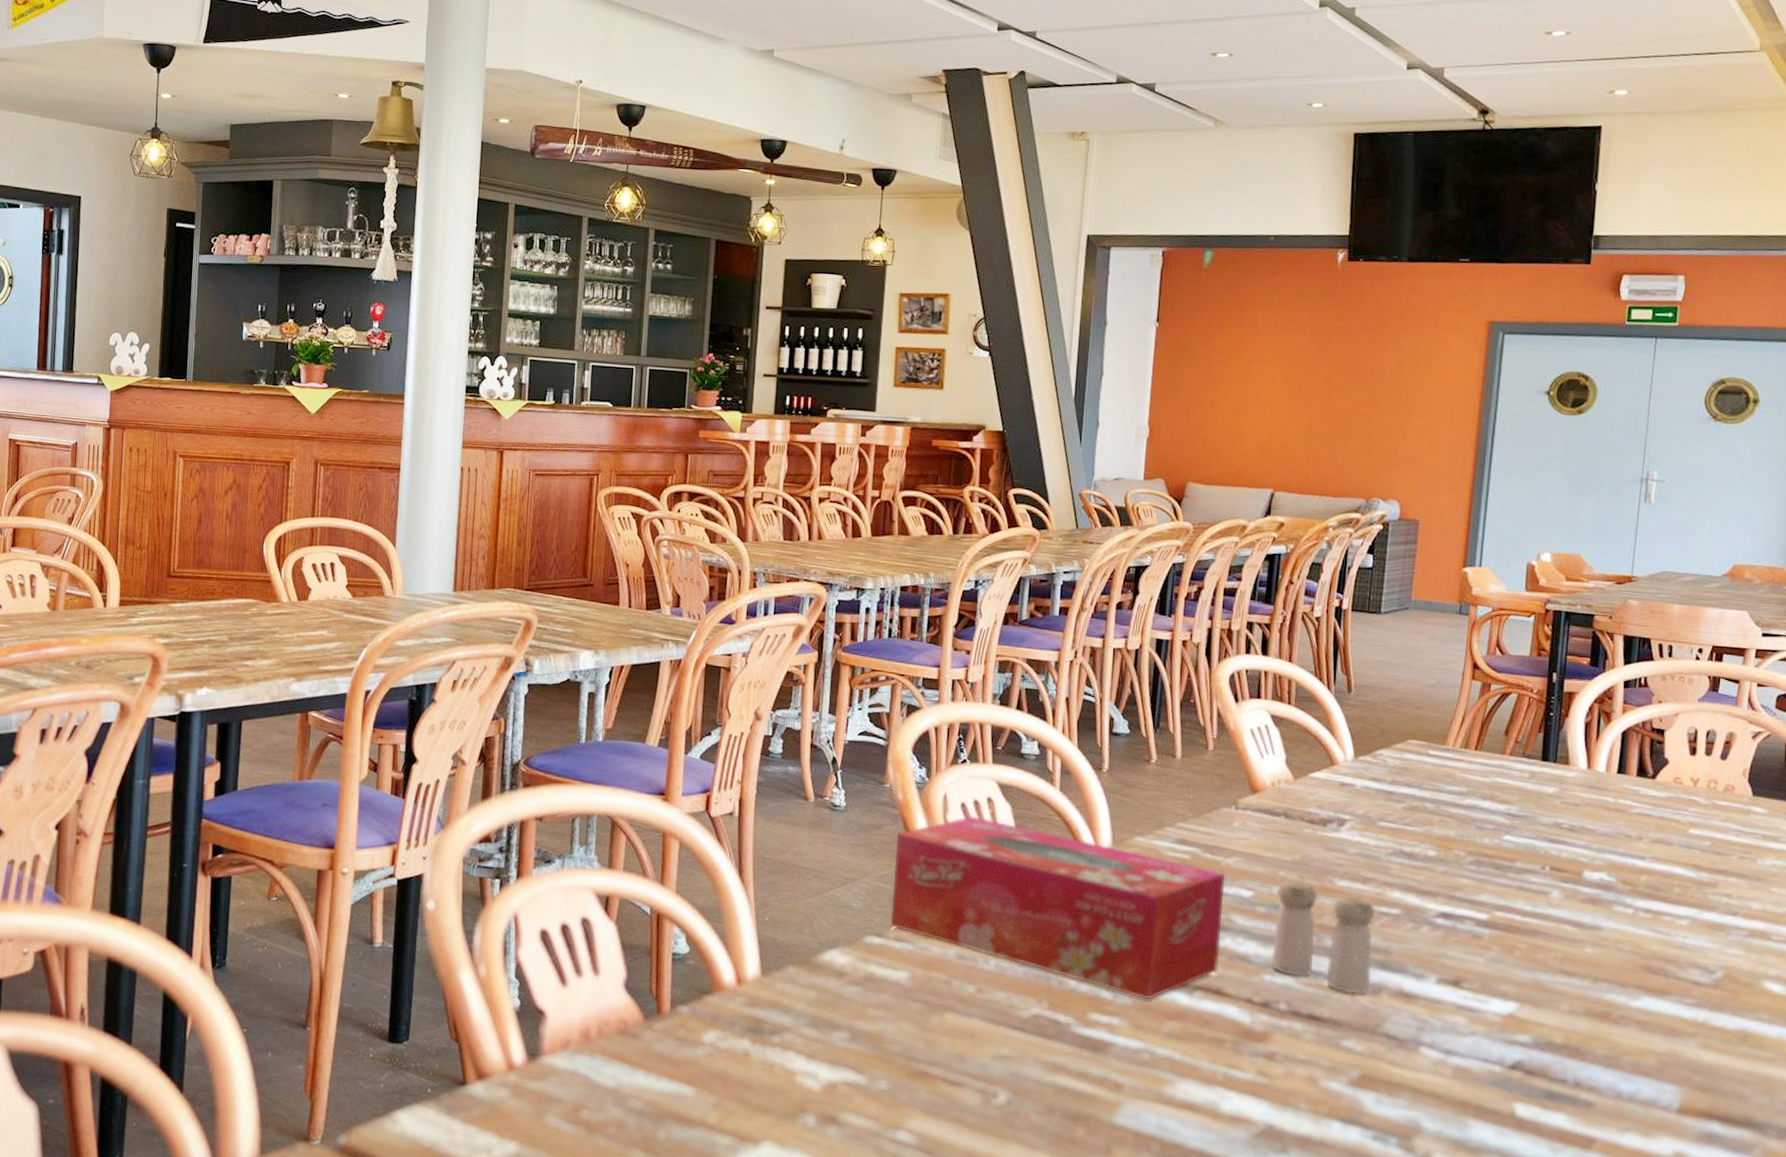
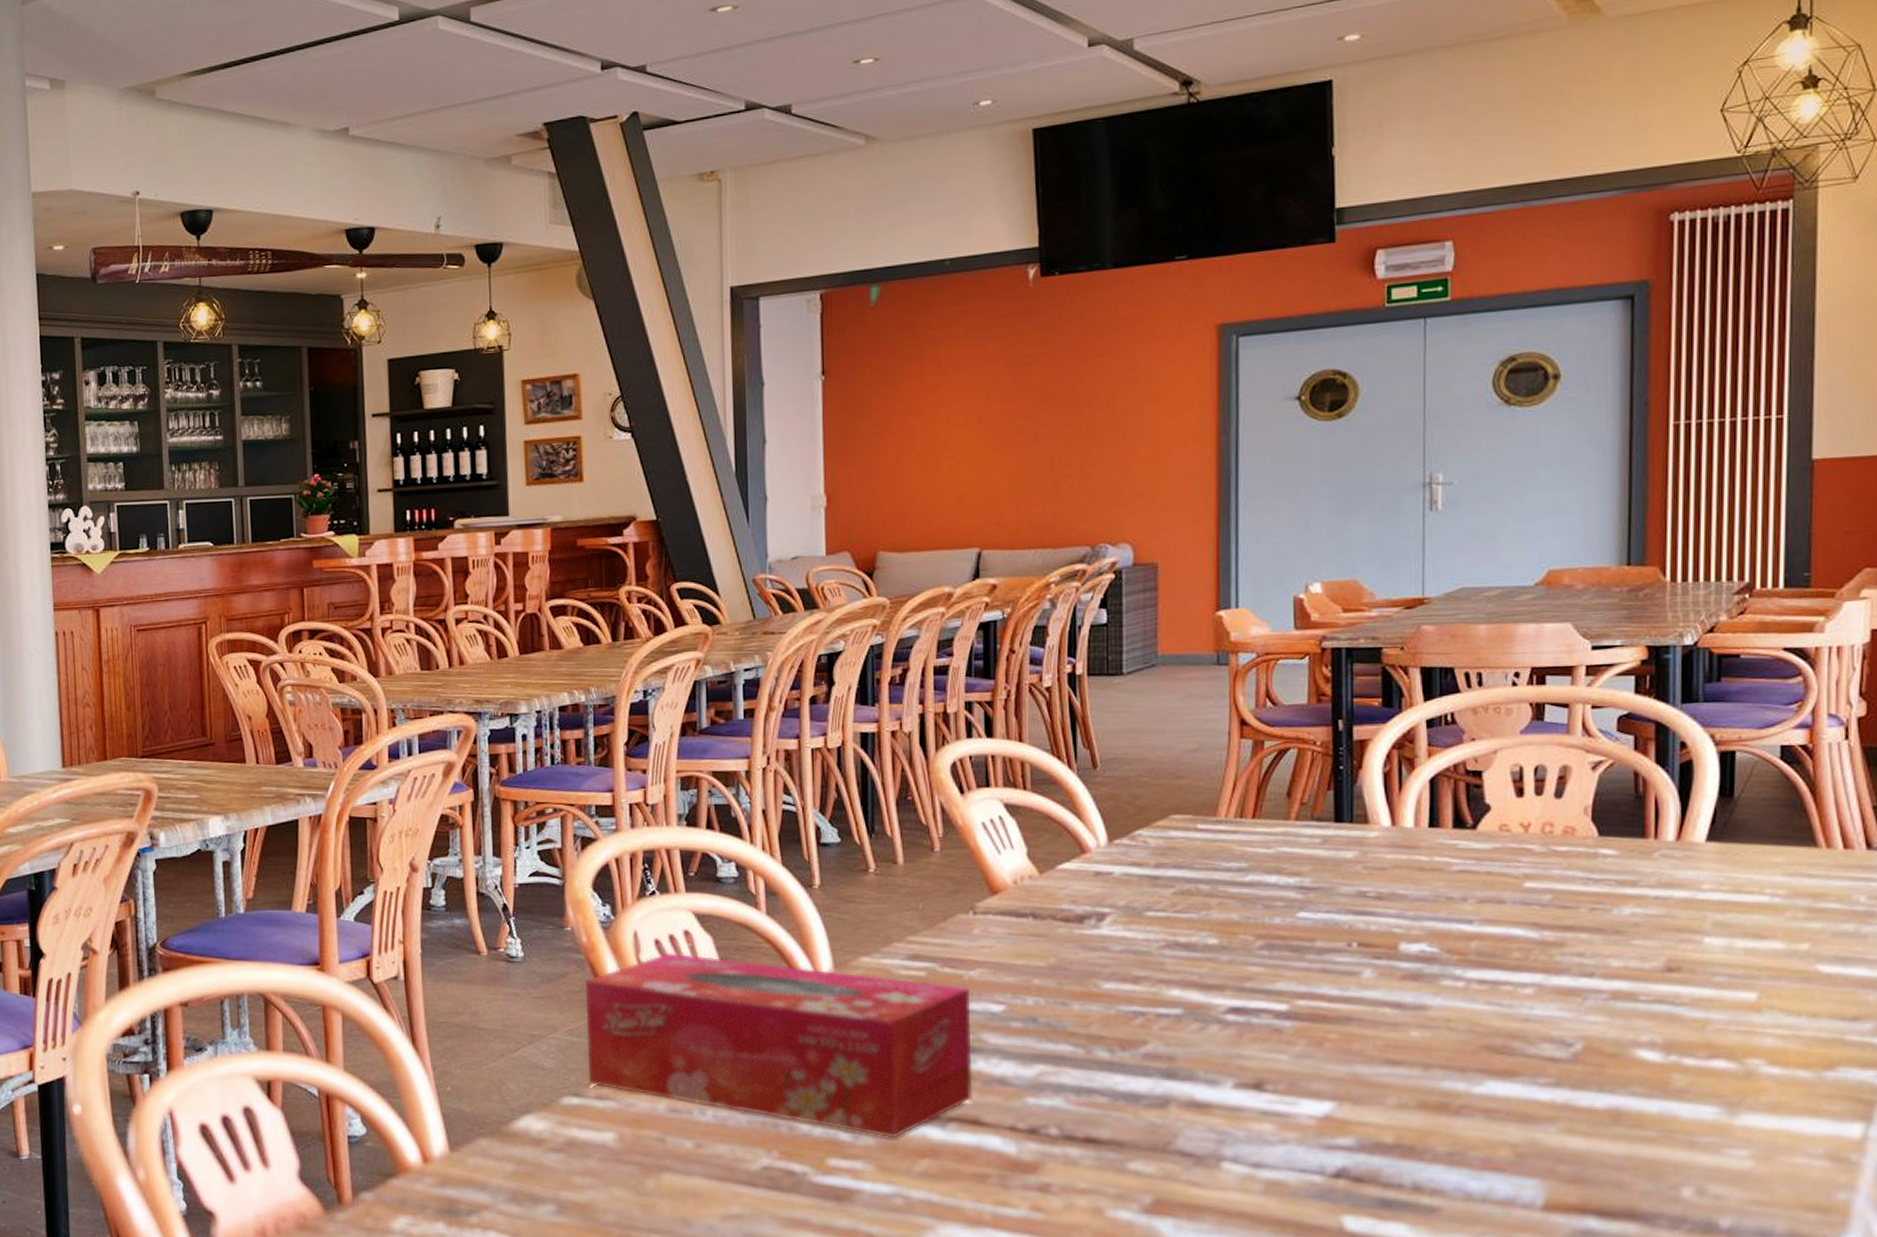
salt and pepper shaker: present [1271,881,1376,994] -> none [1032,988,1155,1109]

